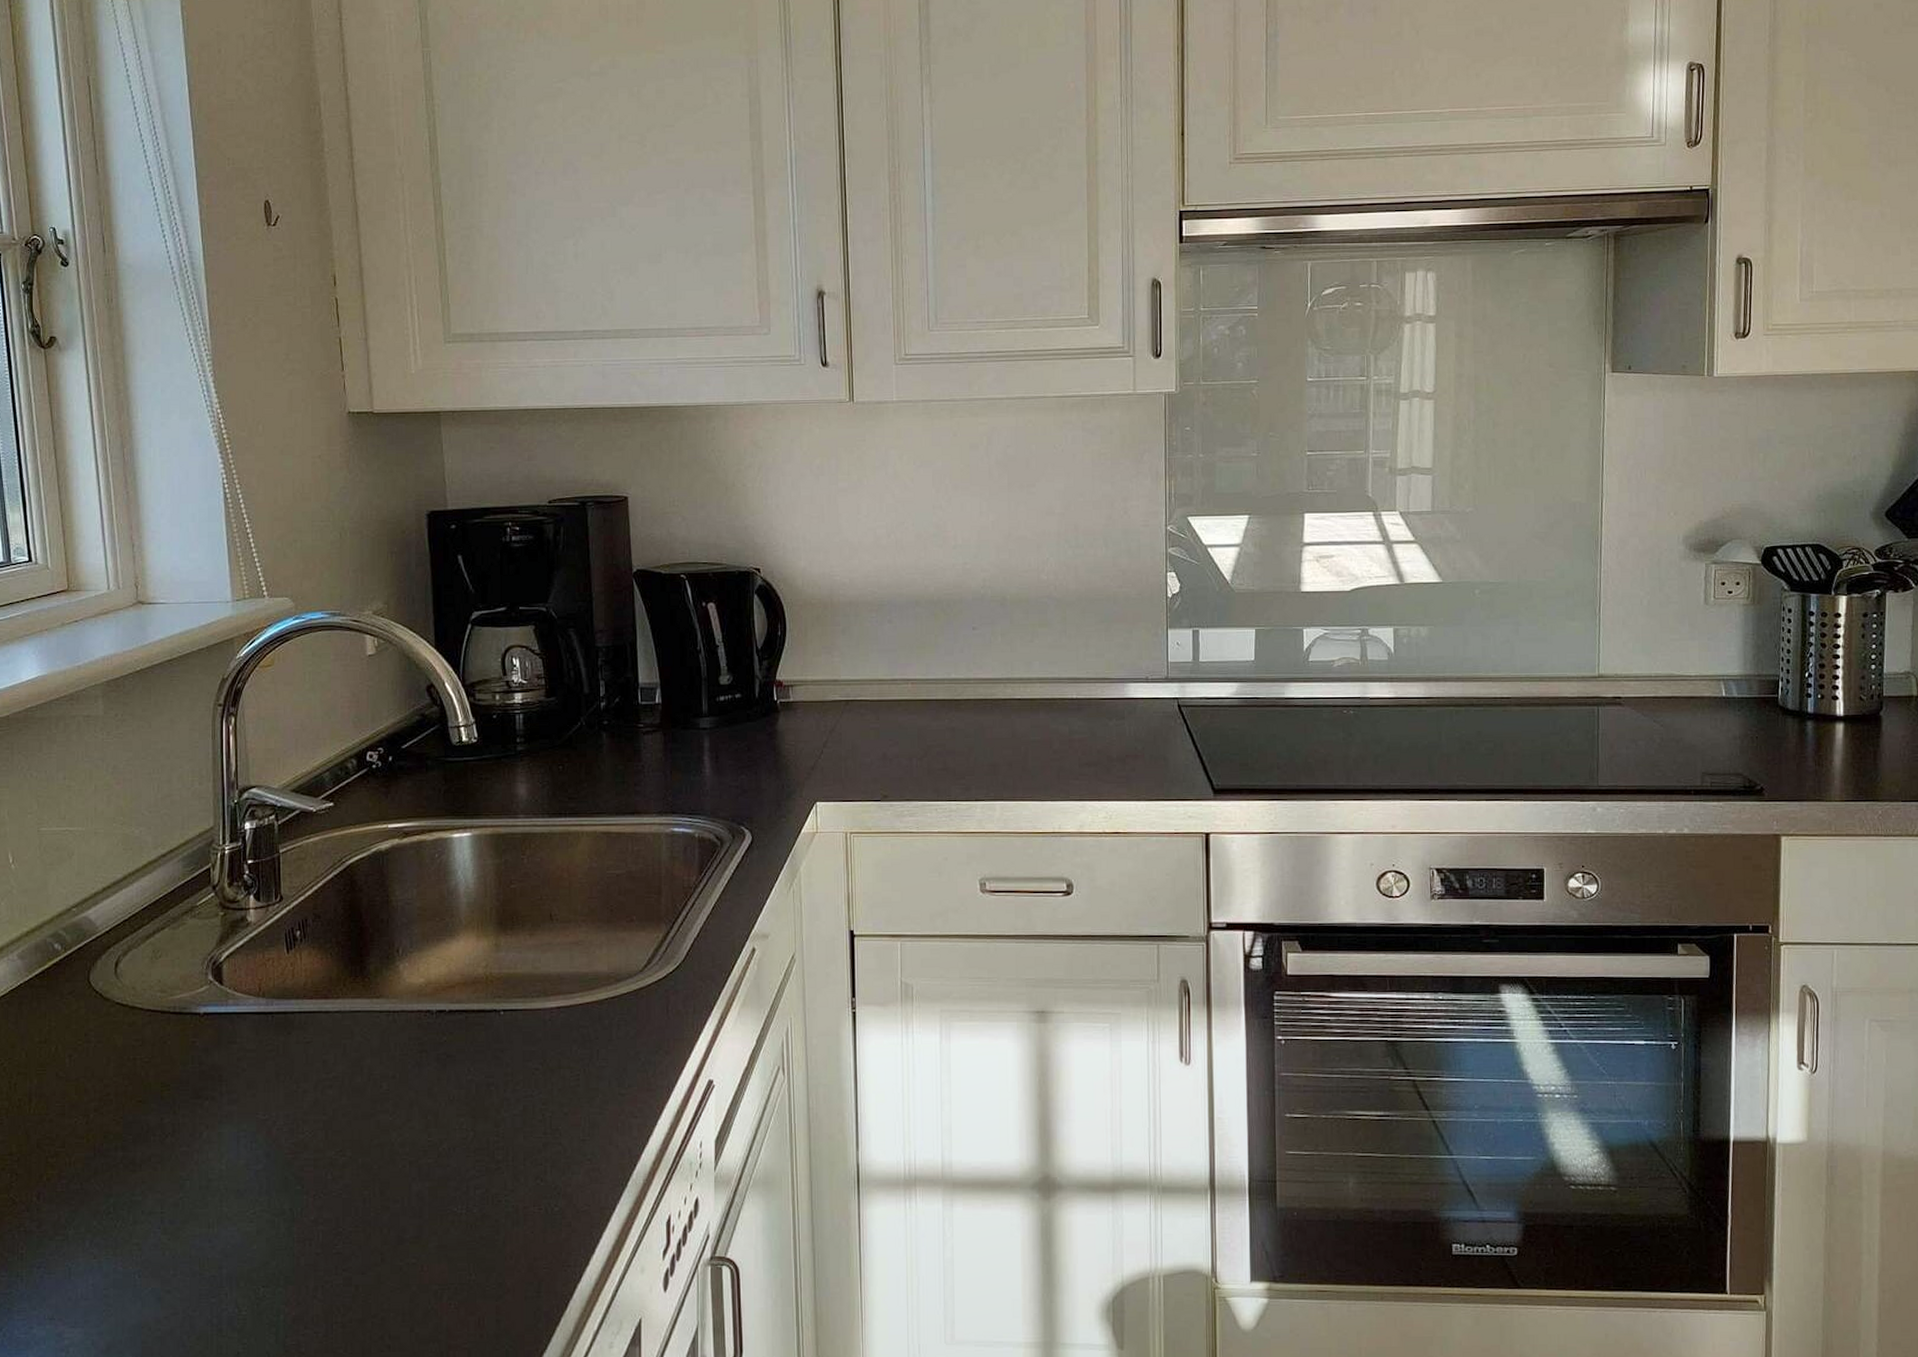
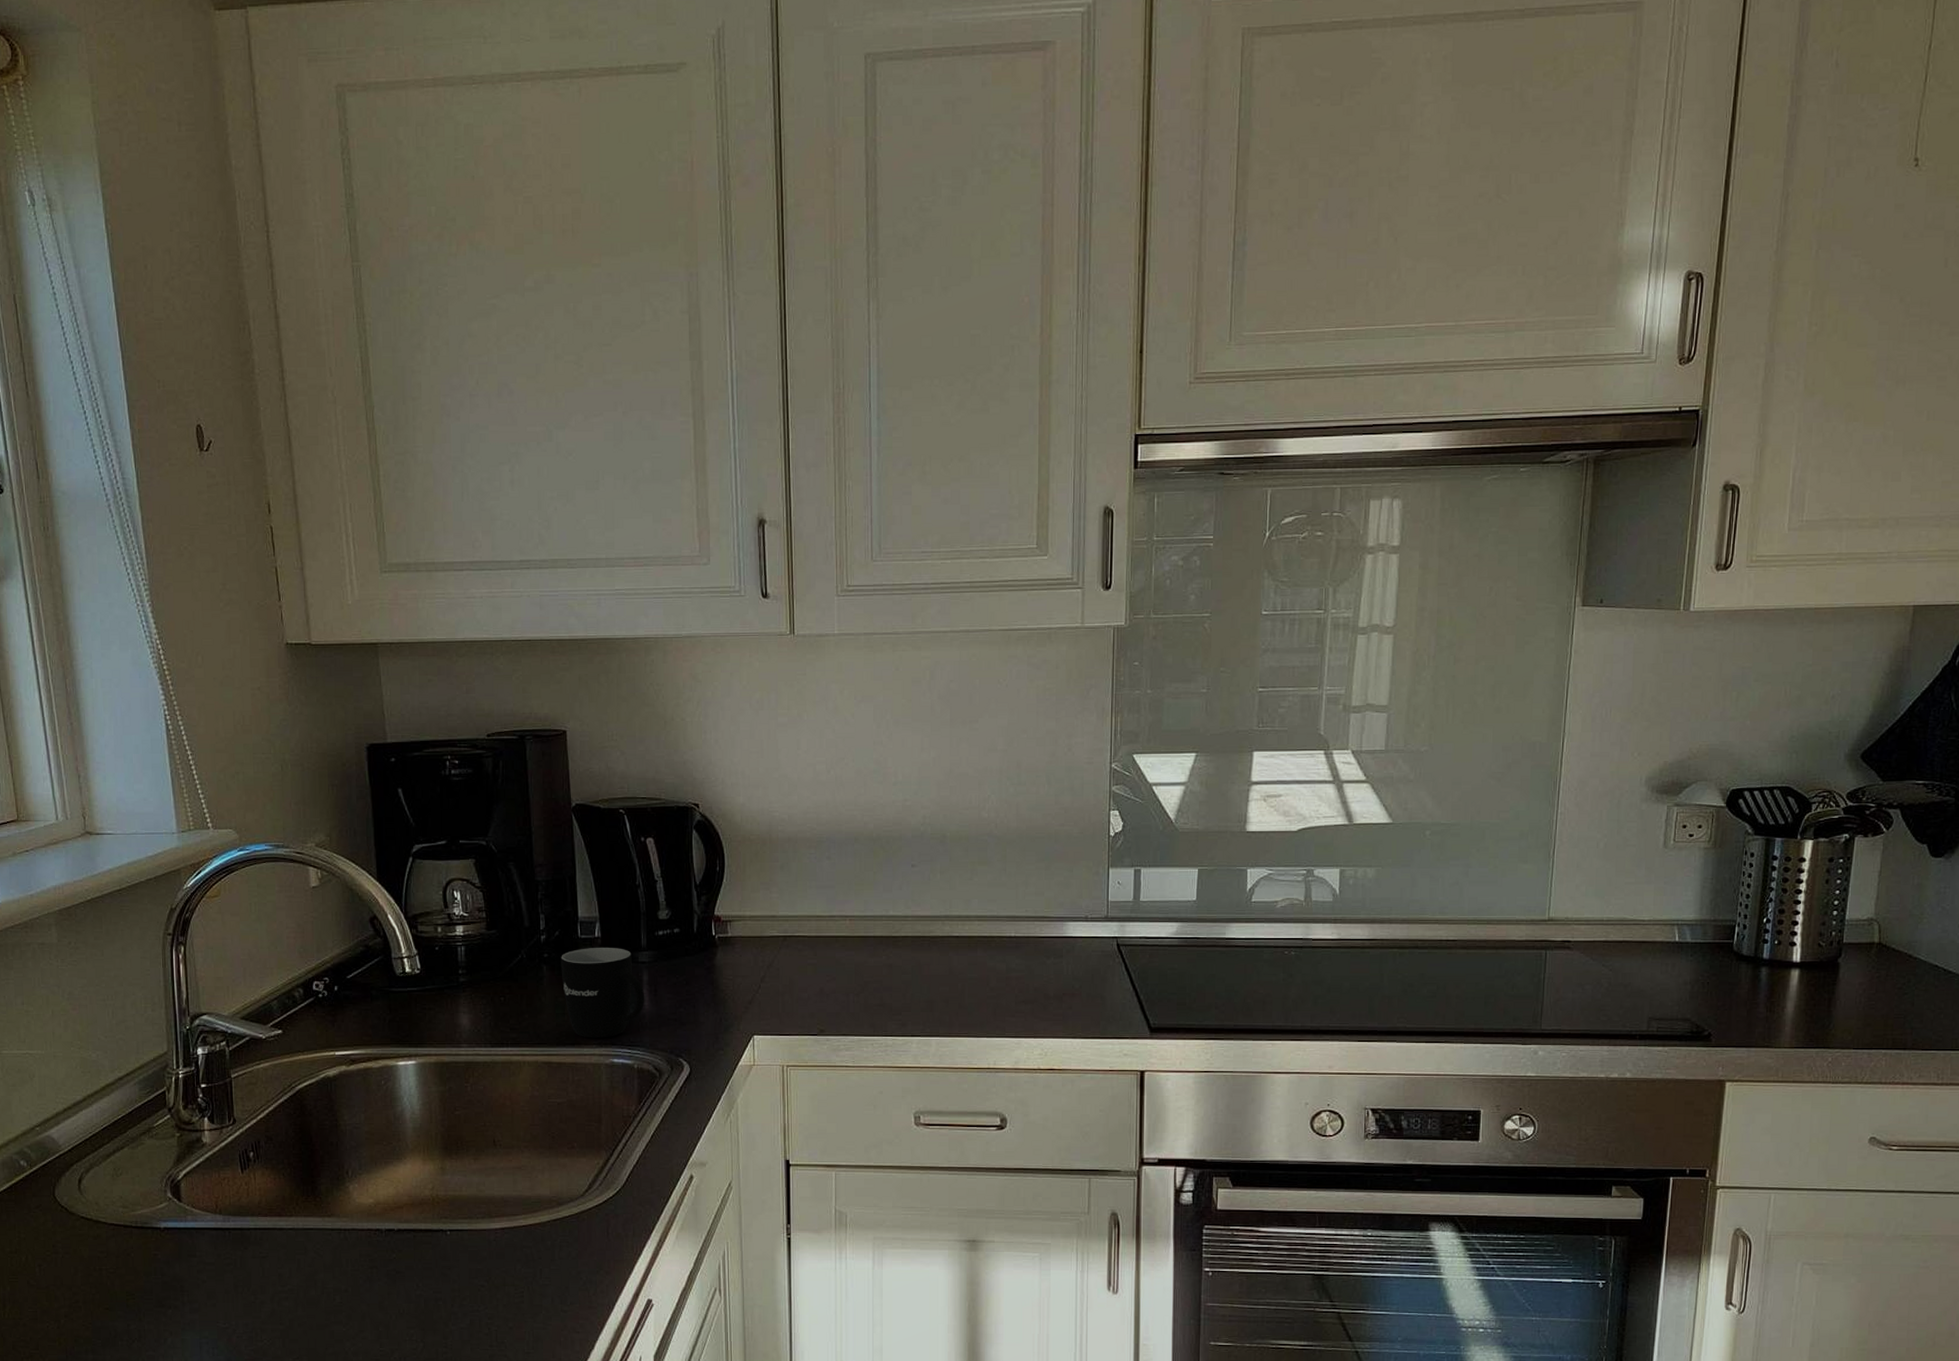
mug: none [621,714,706,807] -> present [561,948,645,1038]

